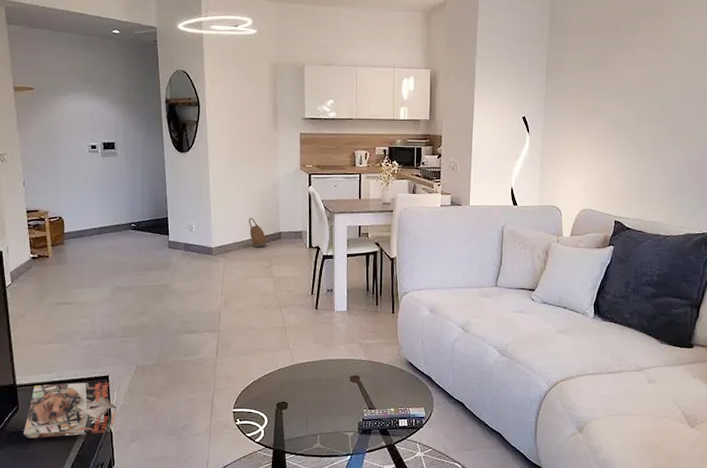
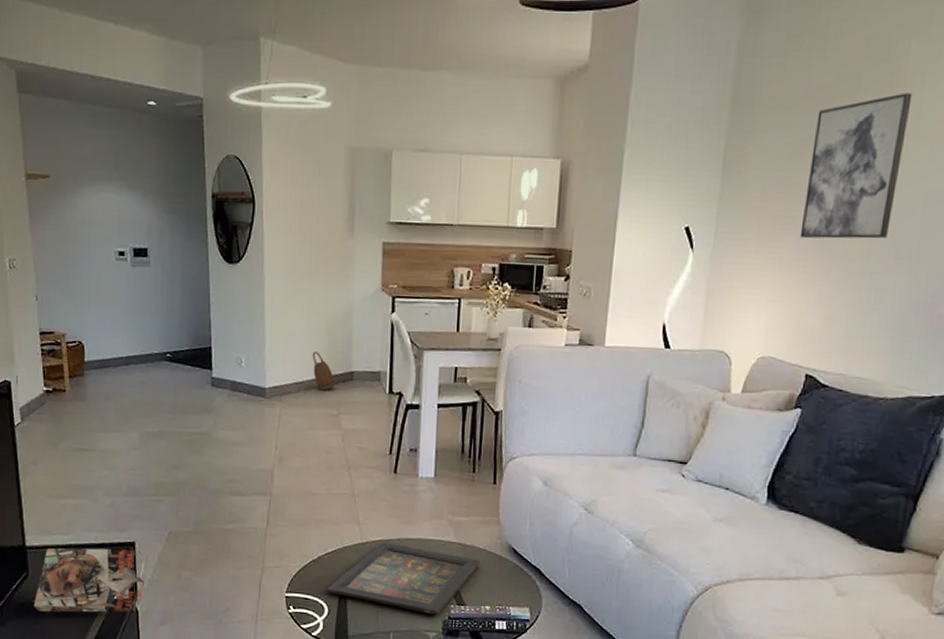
icon panel: none [266,363,385,419] -> present [327,542,481,616]
wall art: none [603,20,673,123] -> present [800,92,913,239]

